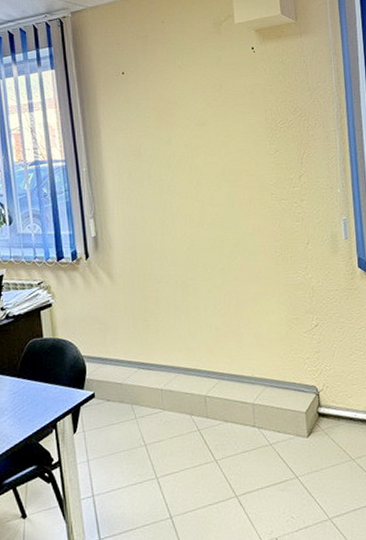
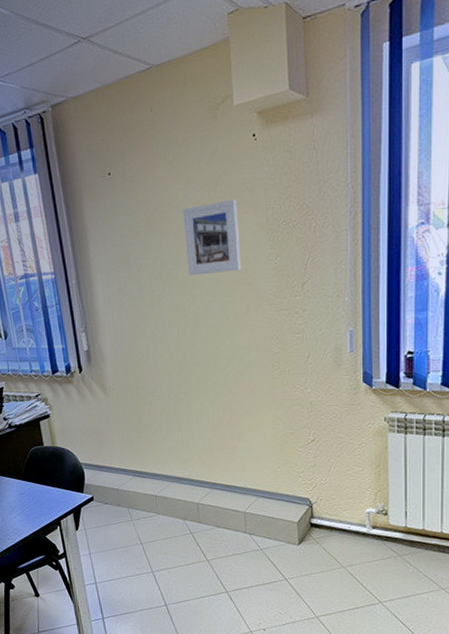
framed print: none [190,100,245,167] -> present [182,199,242,276]

